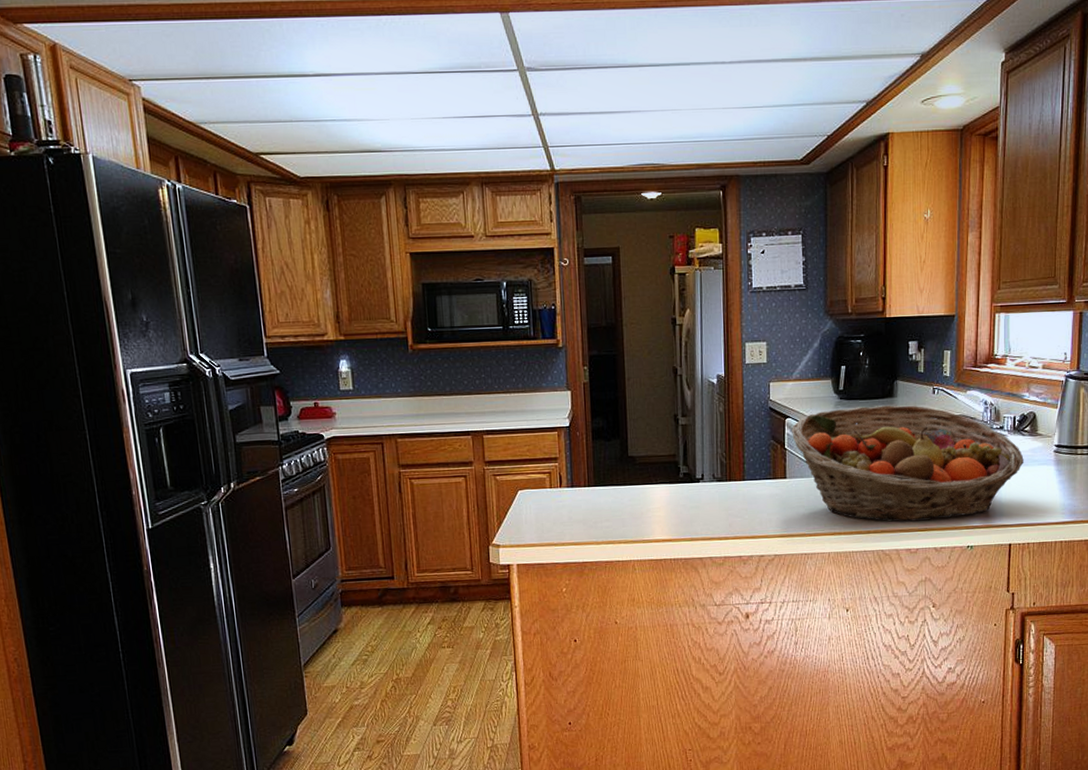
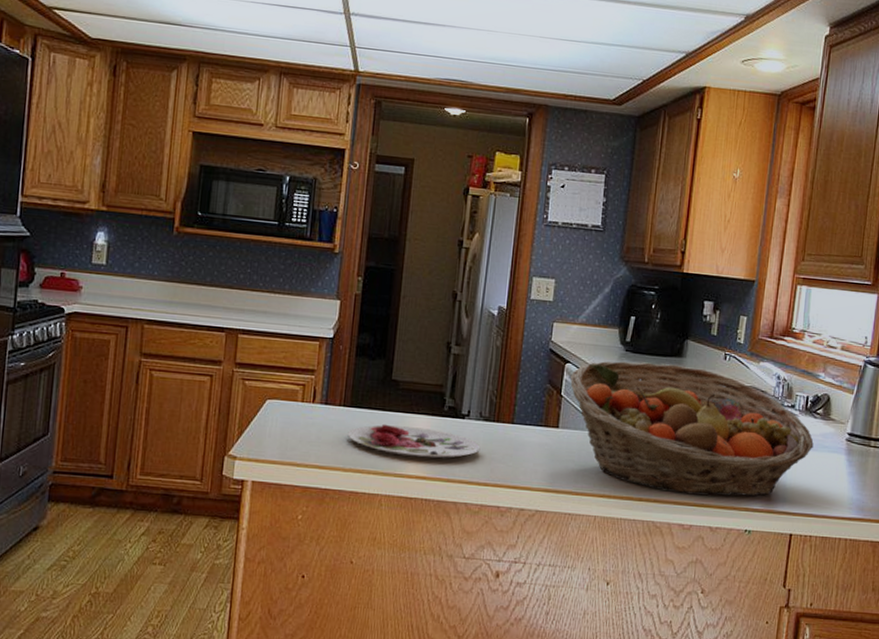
plate: none [596,495,717,523] -> present [347,424,481,459]

